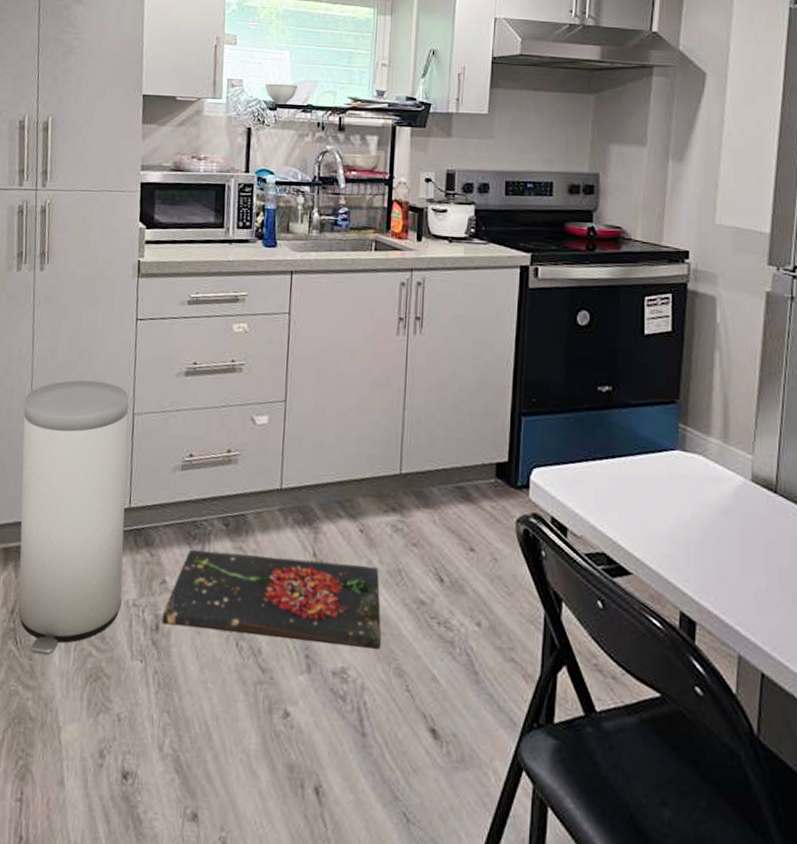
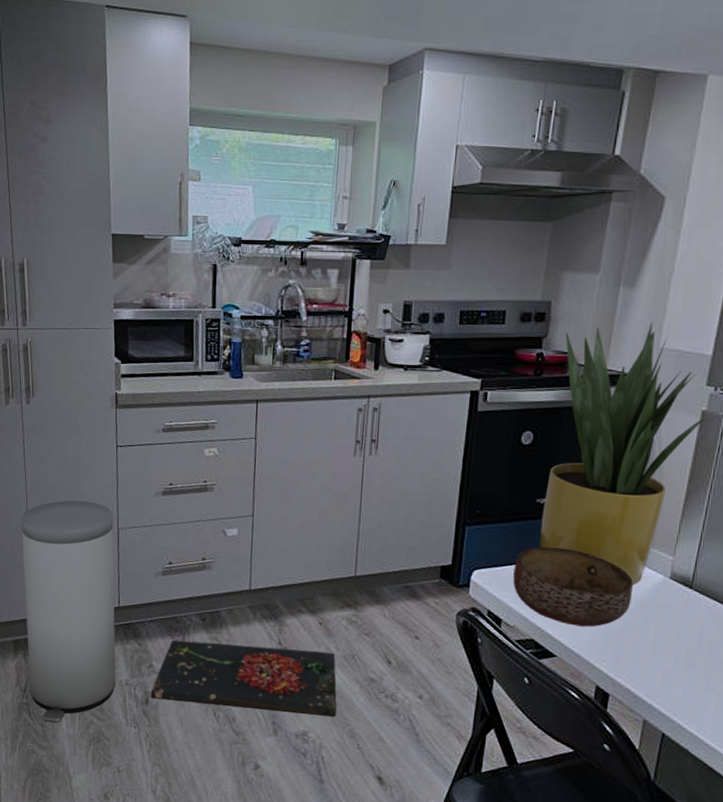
bowl: present [265,83,297,105] -> none [229,219,261,240]
bowl: none [577,441,711,539] -> present [513,546,633,627]
planter: none [604,197,778,488] -> present [539,322,713,585]

